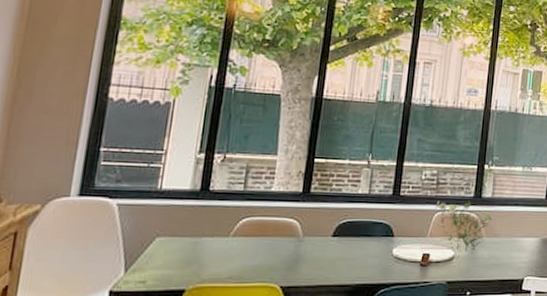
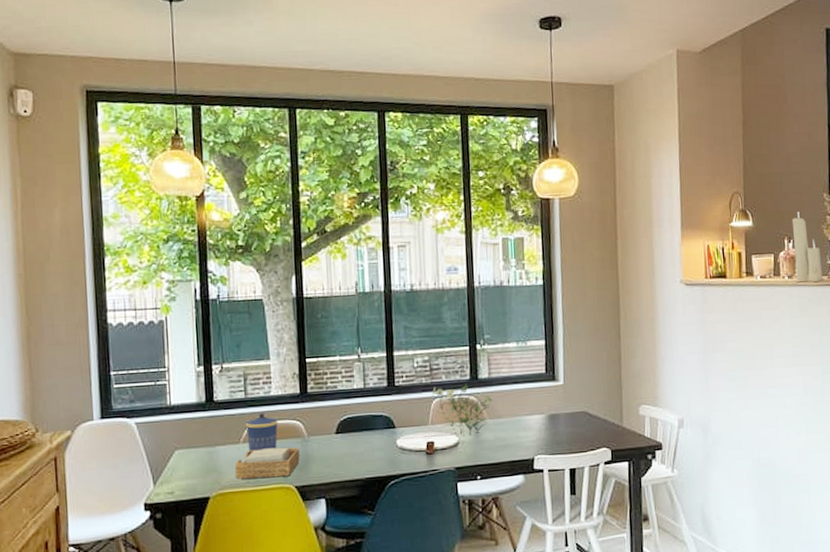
napkin holder: none [217,244,292,276] -> present [234,447,300,479]
decorative jar: none [237,207,274,246] -> present [245,412,278,451]

